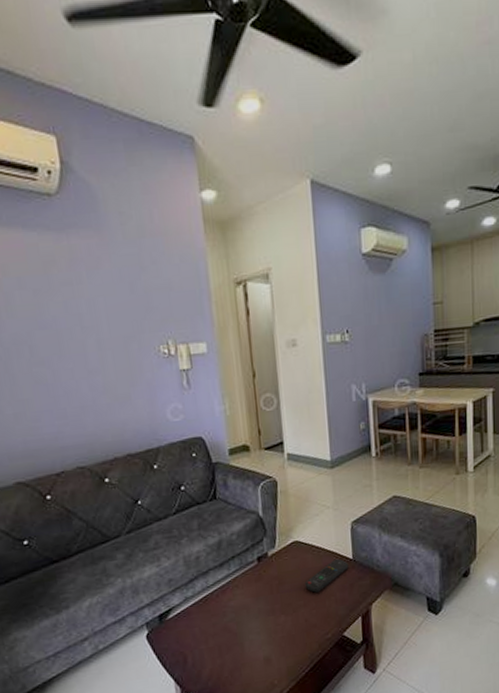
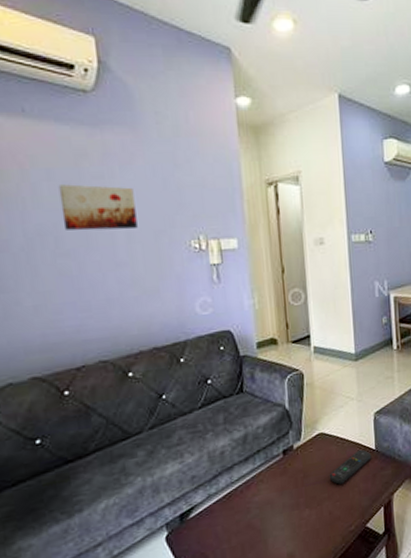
wall art: none [29,292,107,339] -> present [58,184,138,231]

